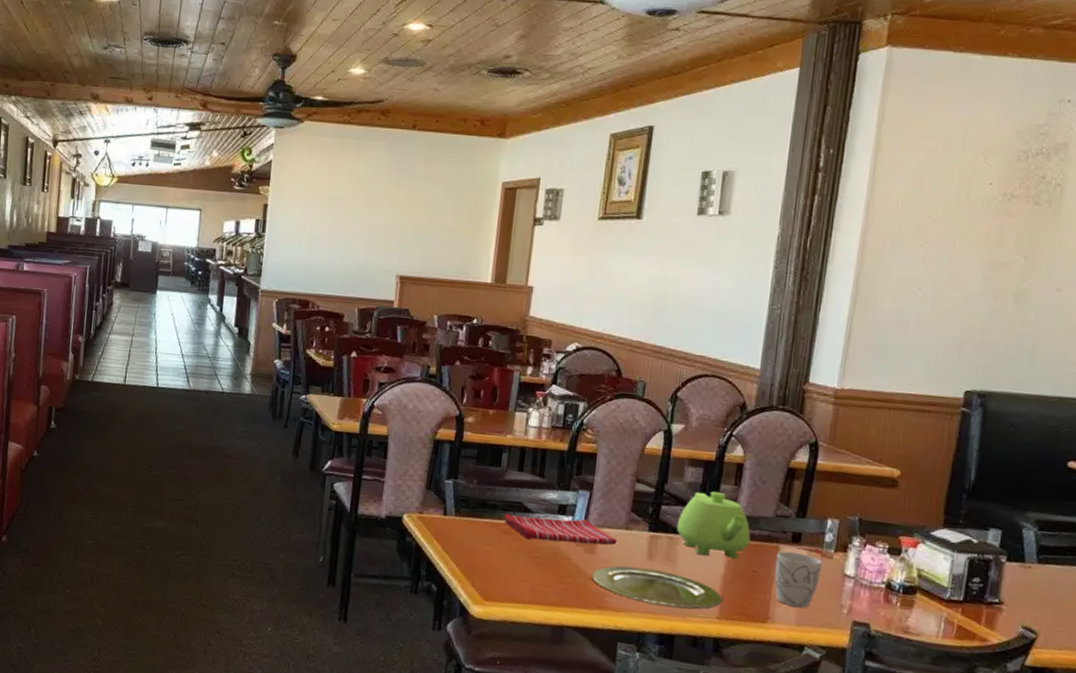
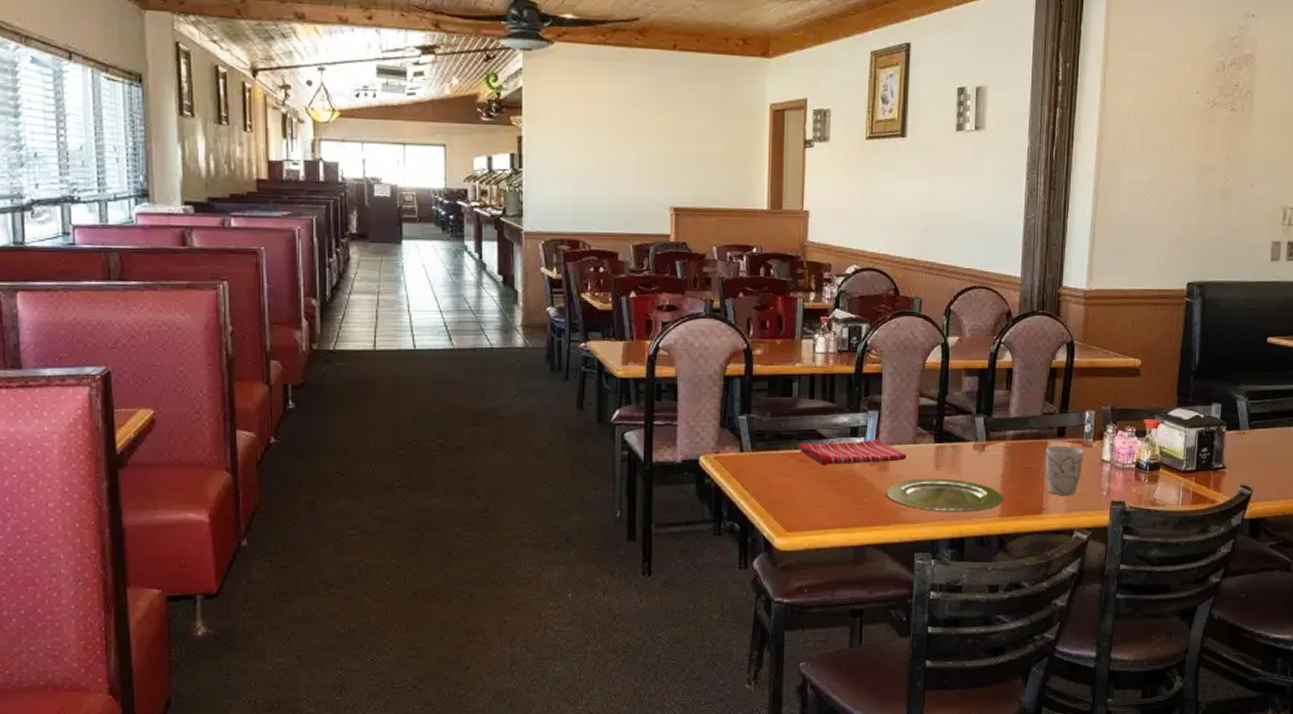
teapot: present [676,491,751,559] -> none [958,397,1023,459]

